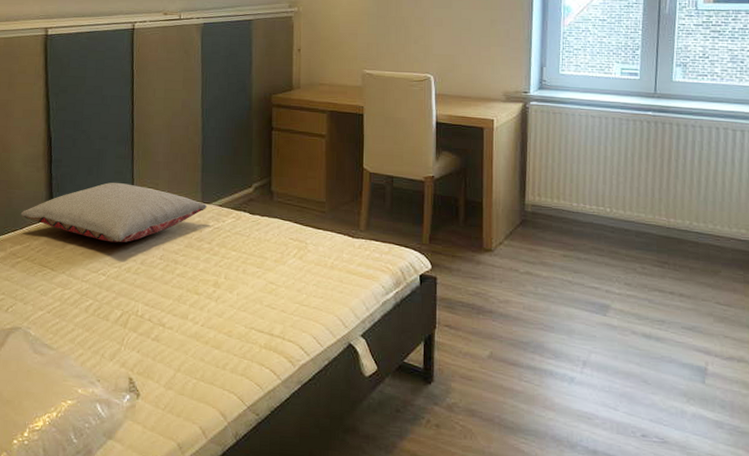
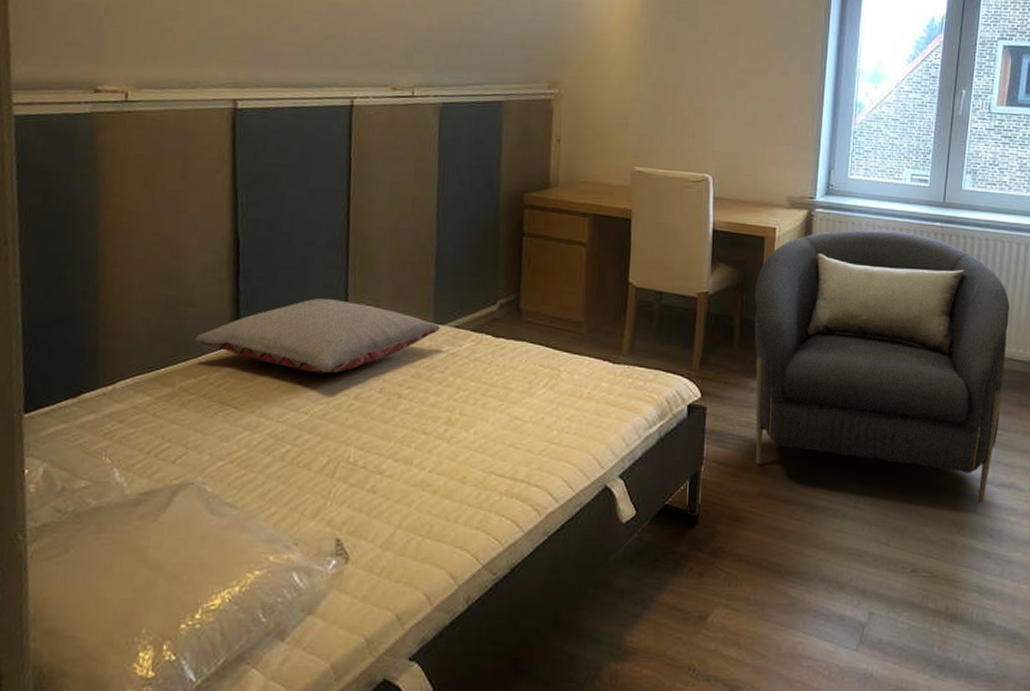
armchair: none [476,119,729,375] -> present [754,229,1009,503]

